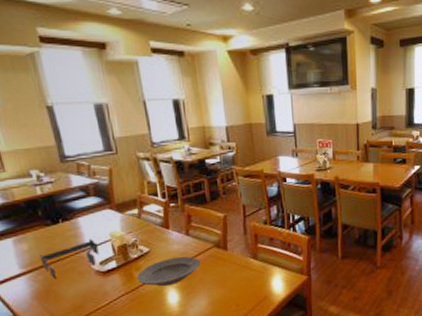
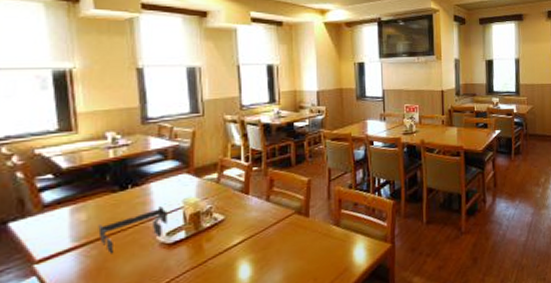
plate: present [137,257,201,287] -> none [207,224,279,260]

